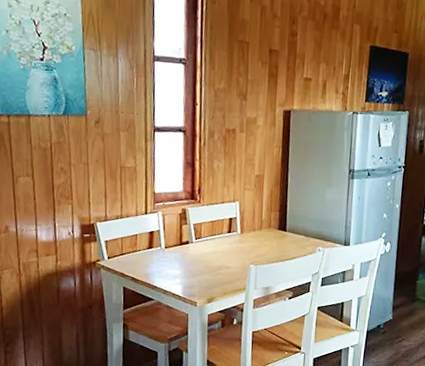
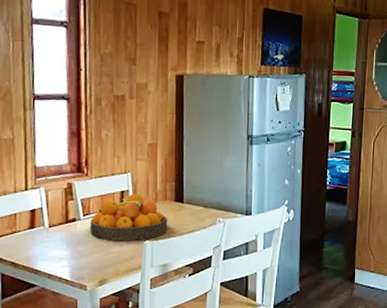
fruit bowl: none [201,220,271,264] -> present [90,193,168,240]

